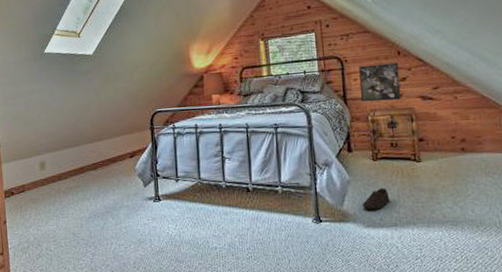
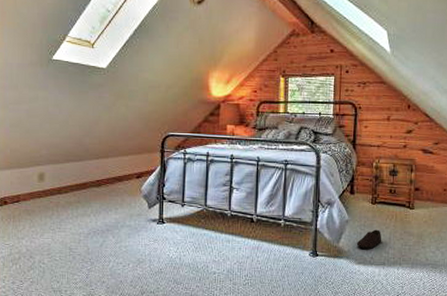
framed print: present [359,62,401,102] -> none [368,114,407,150]

